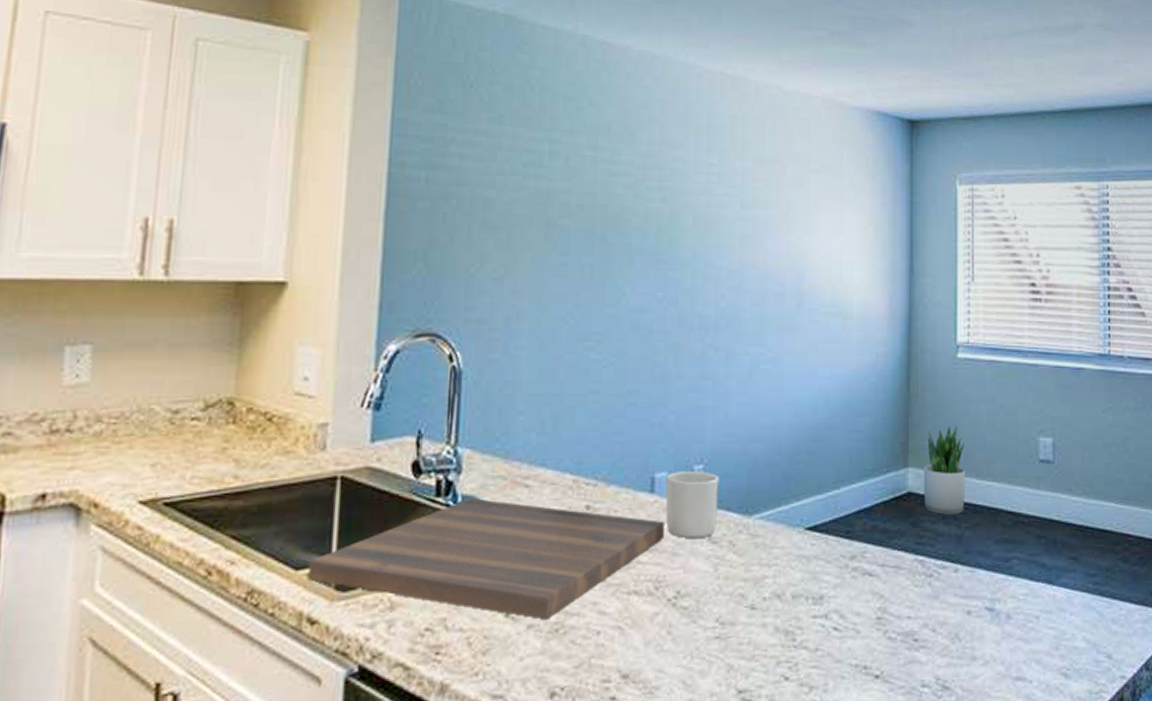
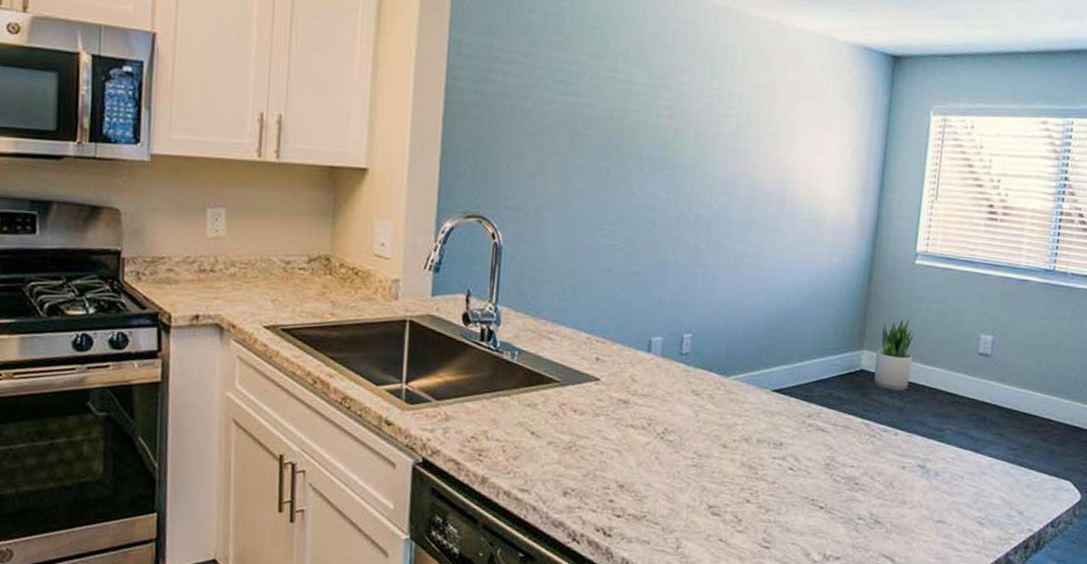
cutting board: present [307,498,664,620] -> none [385,344,657,439]
mug: present [665,471,719,539] -> none [659,337,704,391]

